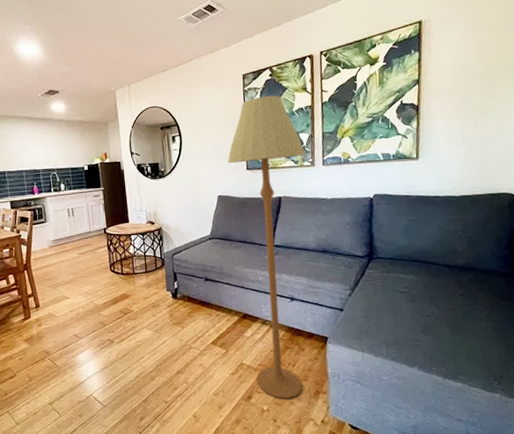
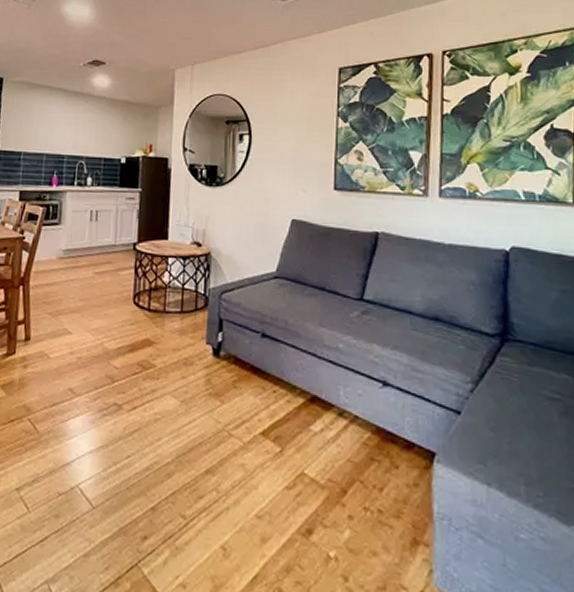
floor lamp: present [228,95,306,399] -> none [309,97,416,545]

